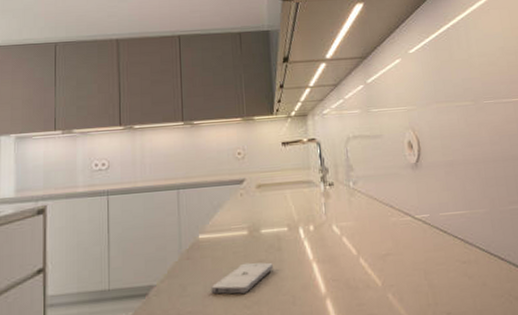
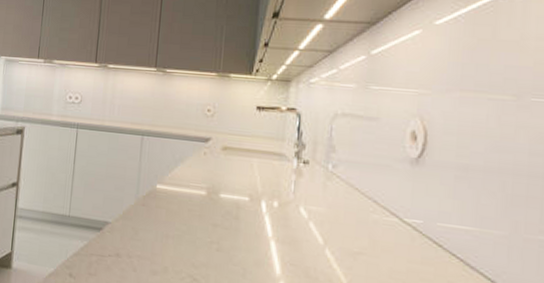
smartphone: present [211,262,273,294] -> none [161,222,227,253]

